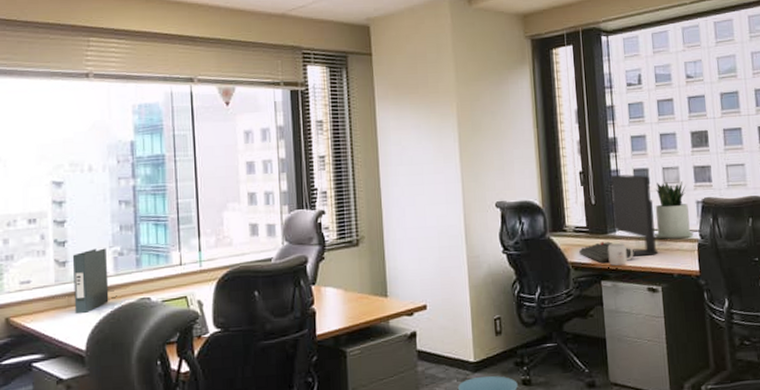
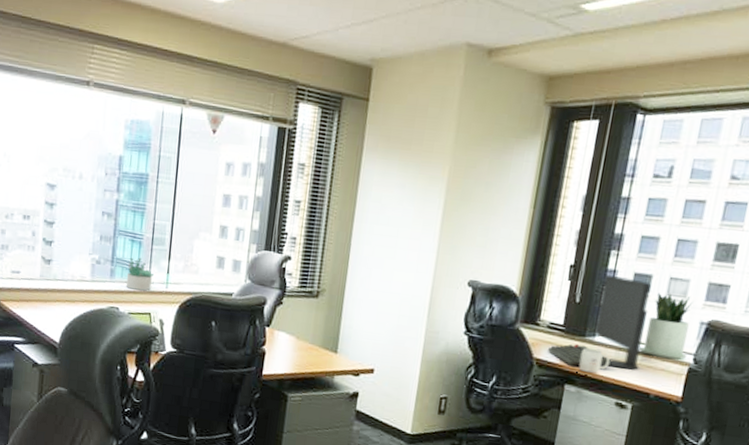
binder: present [72,248,109,313] -> none [53,252,86,310]
succulent plant: none [154,240,185,275] -> present [125,257,155,291]

